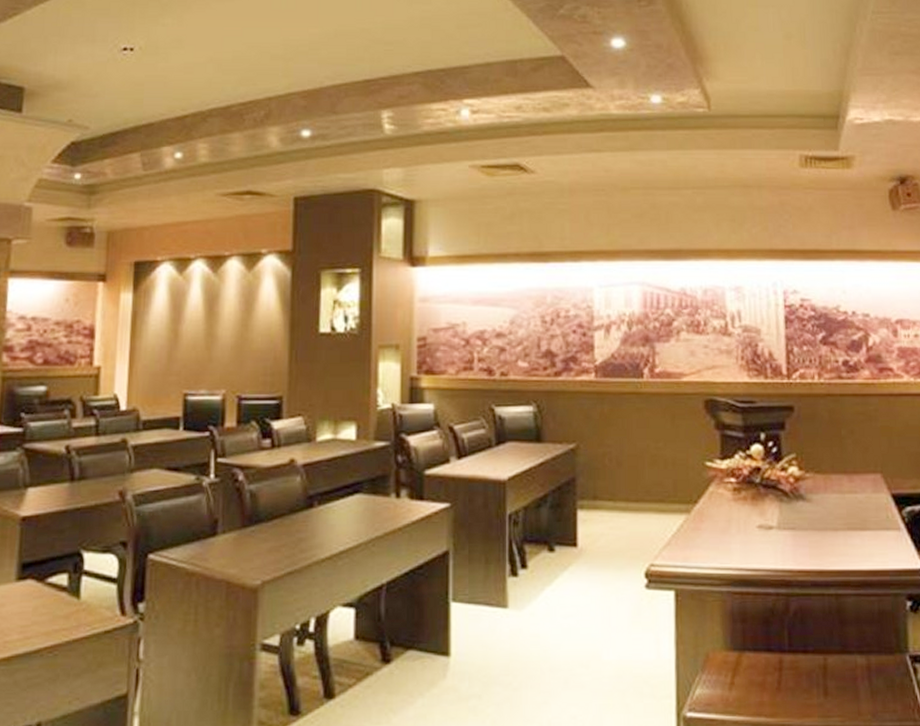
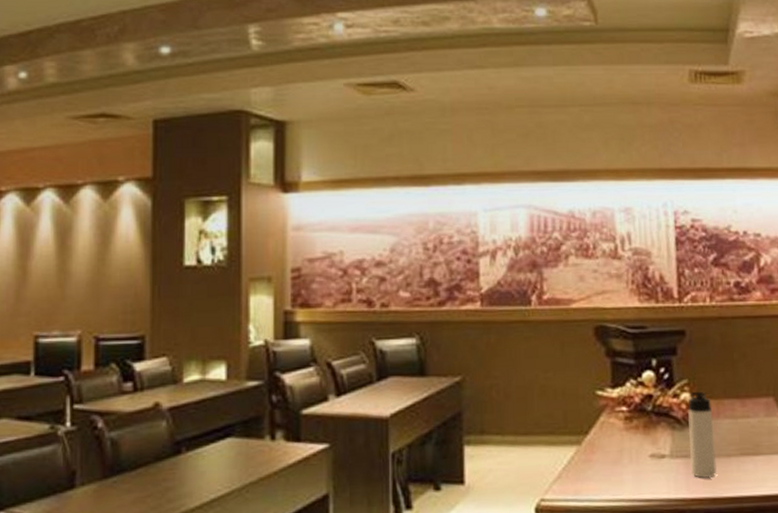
thermos bottle: none [795,465,824,552] -> present [687,391,717,479]

